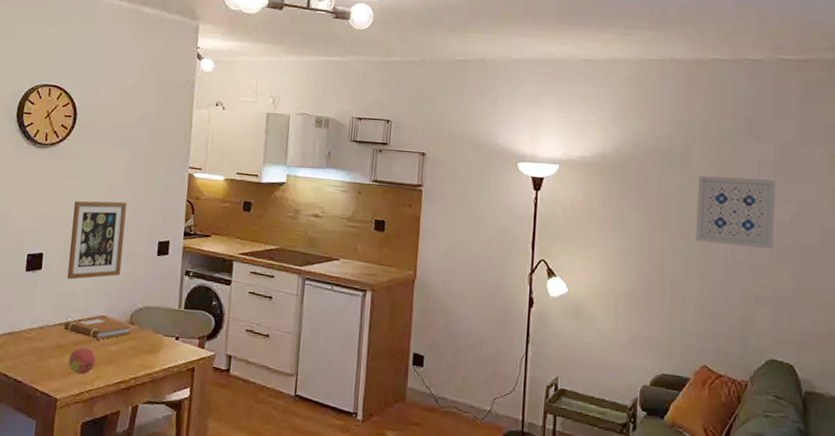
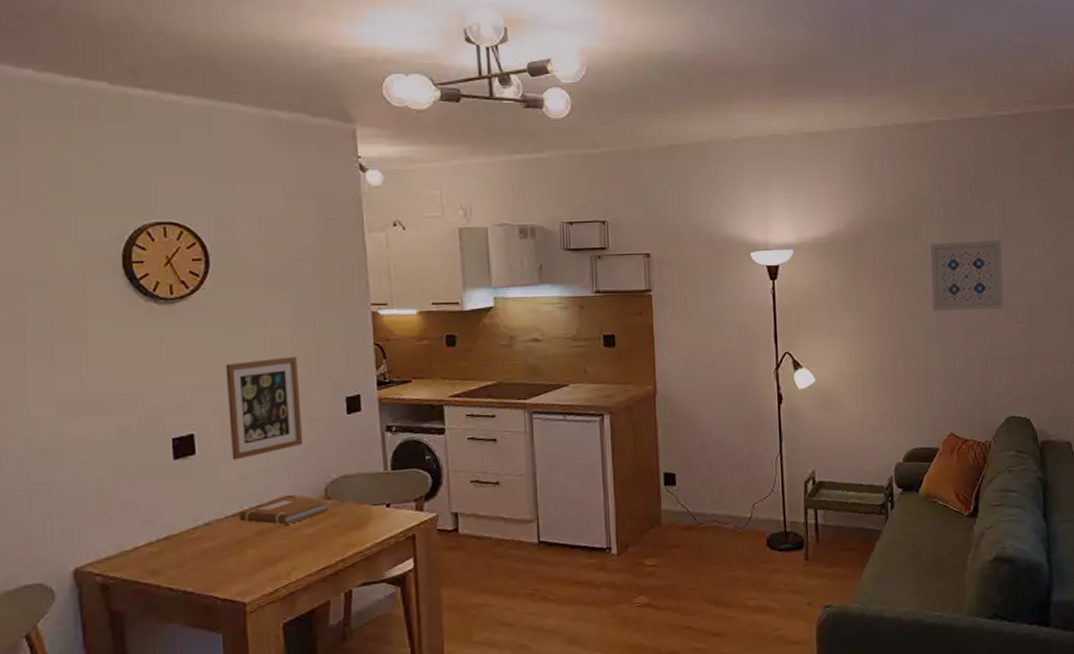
fruit: present [68,347,96,375] -> none [252,536,289,570]

